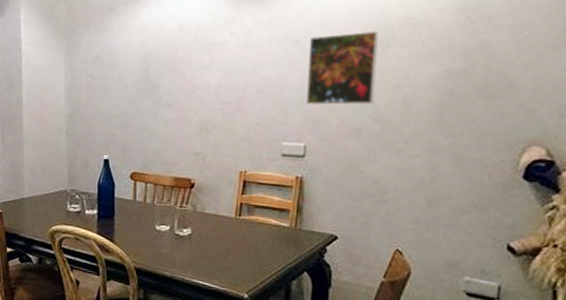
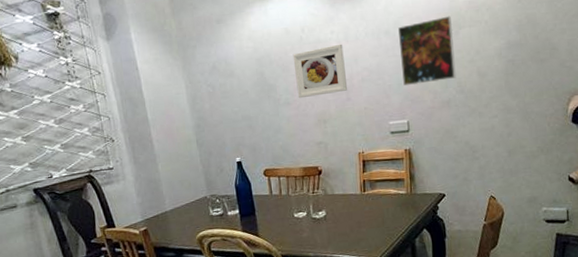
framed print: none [181,48,242,102] -> present [292,43,348,99]

